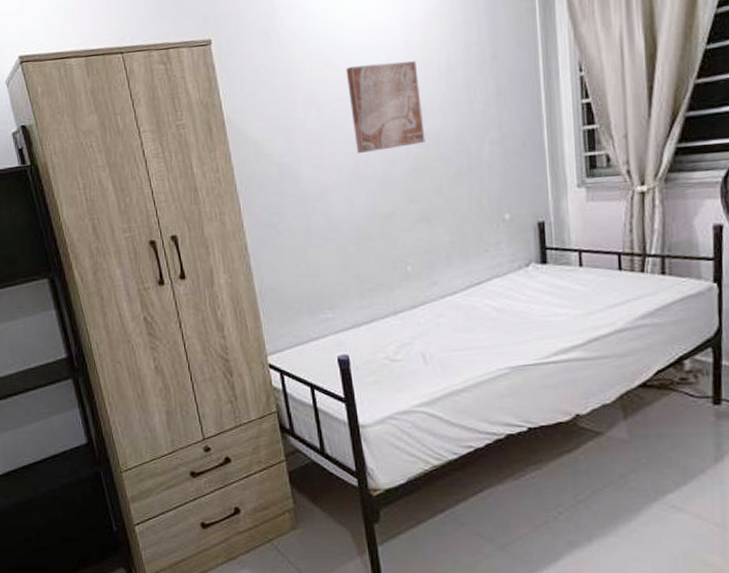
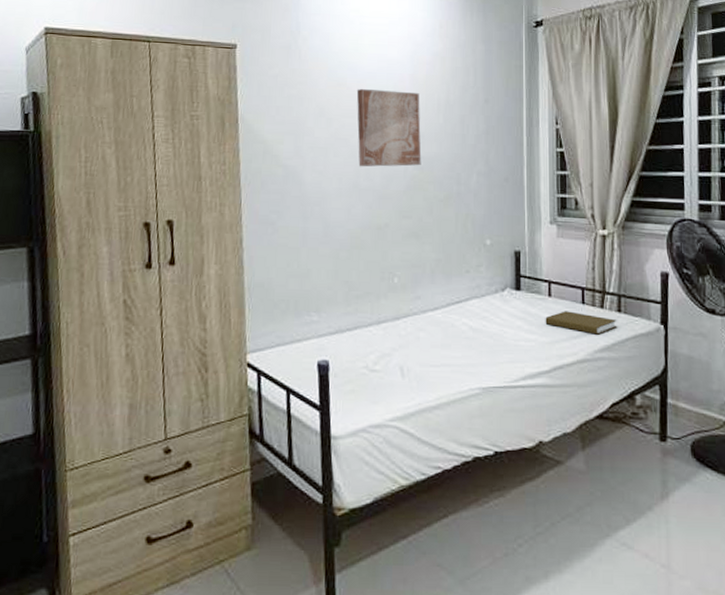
book: none [576,279,661,302] -> present [545,311,617,335]

